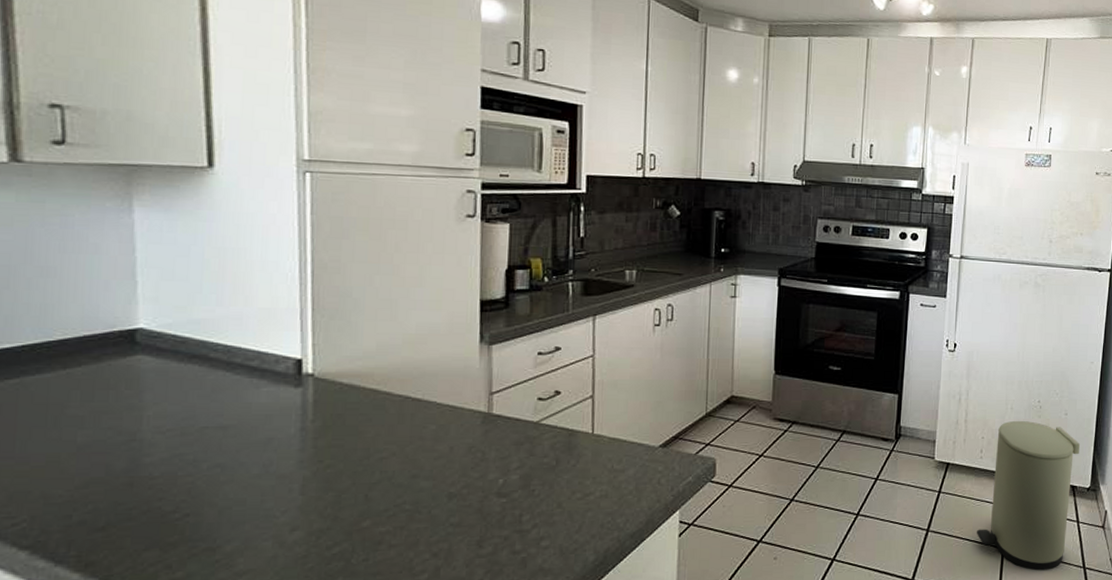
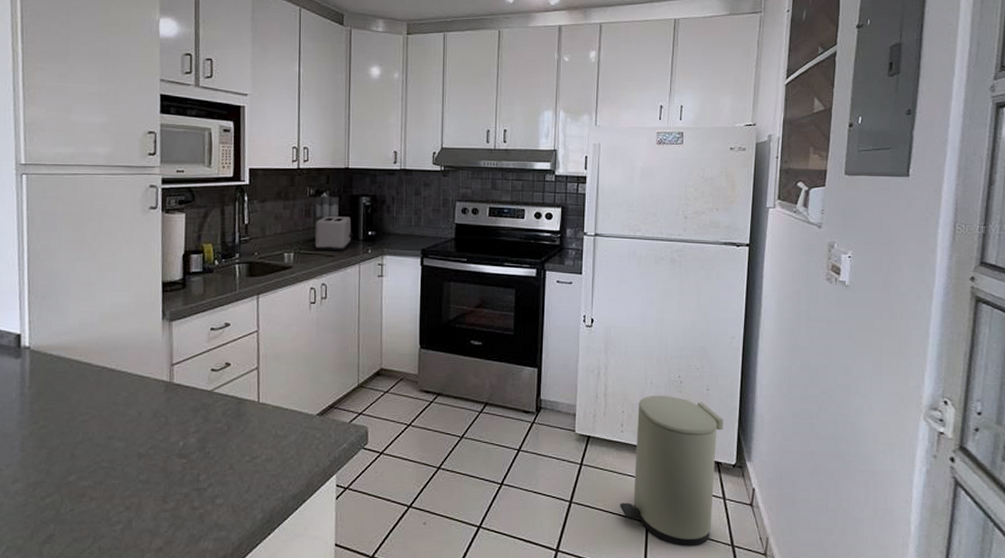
spice rack: none [659,202,689,258] -> present [313,190,339,242]
toaster: none [660,231,704,269] -> present [314,216,353,251]

